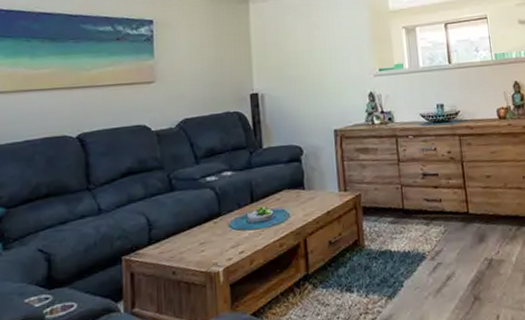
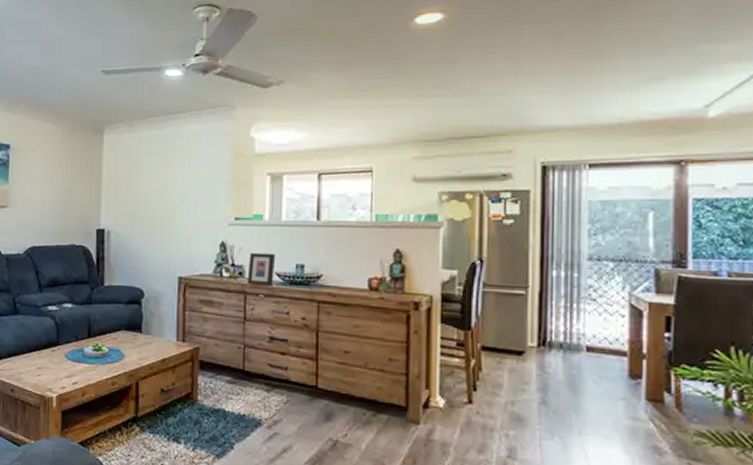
picture frame: none [396,97,420,129] -> present [247,252,276,286]

